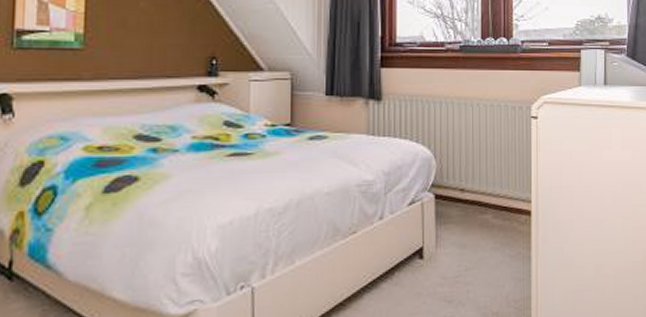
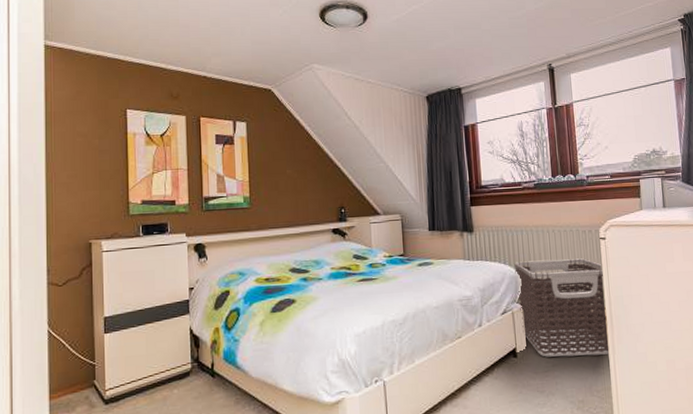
clothes hamper: none [428,140,532,259] -> present [514,258,609,357]

